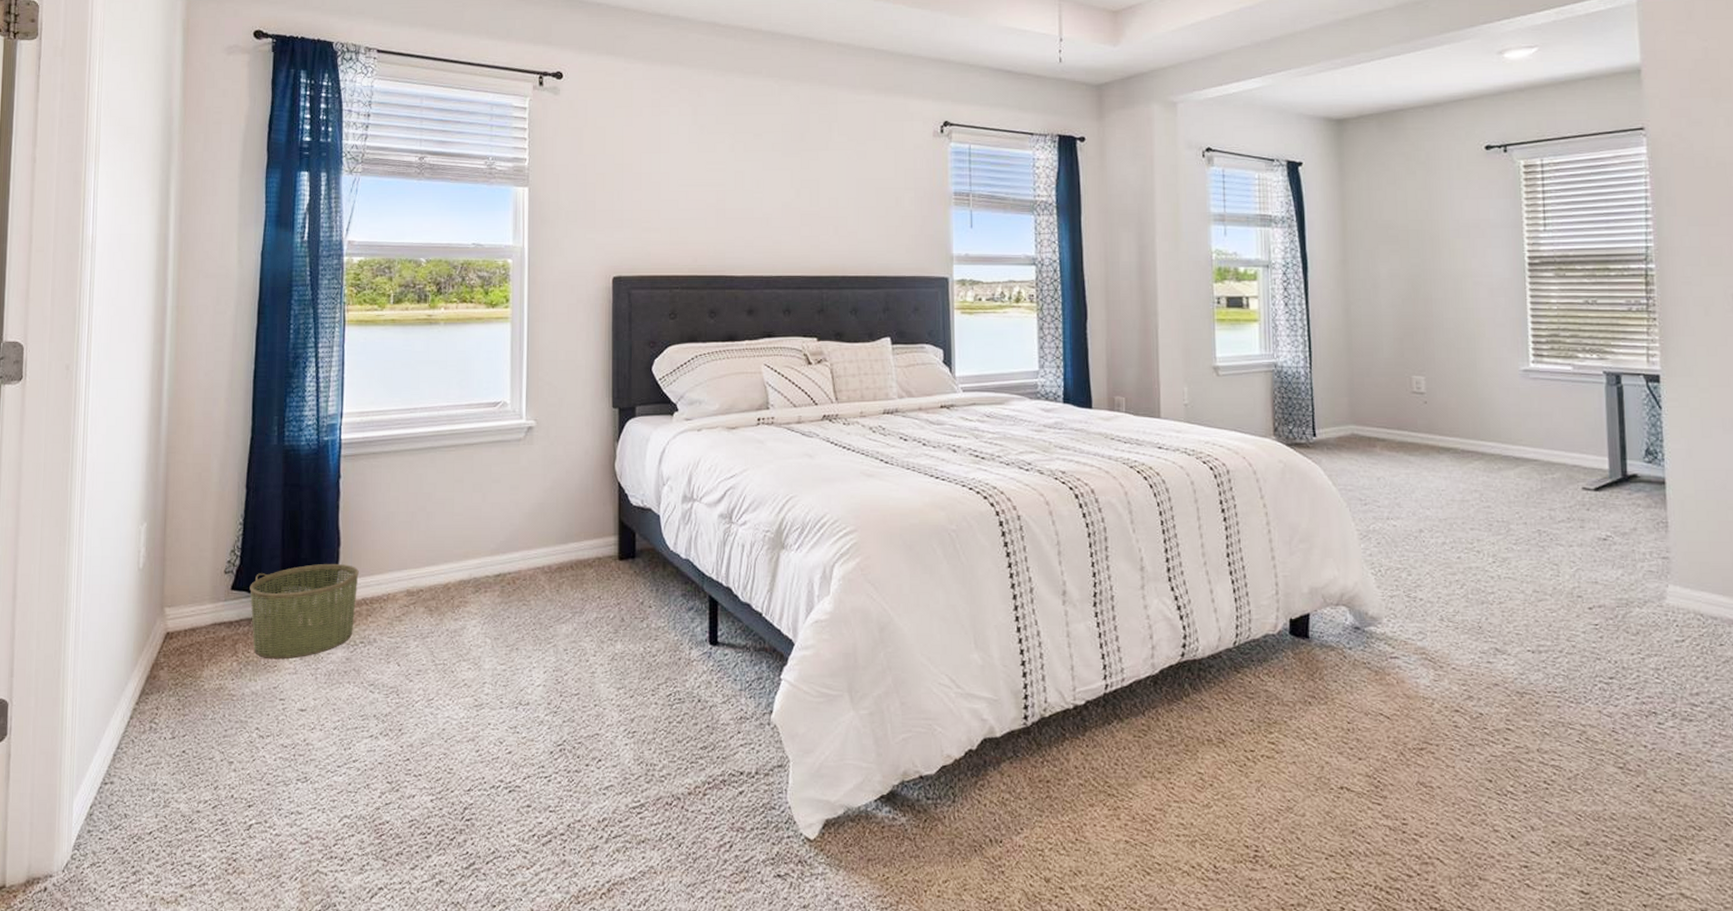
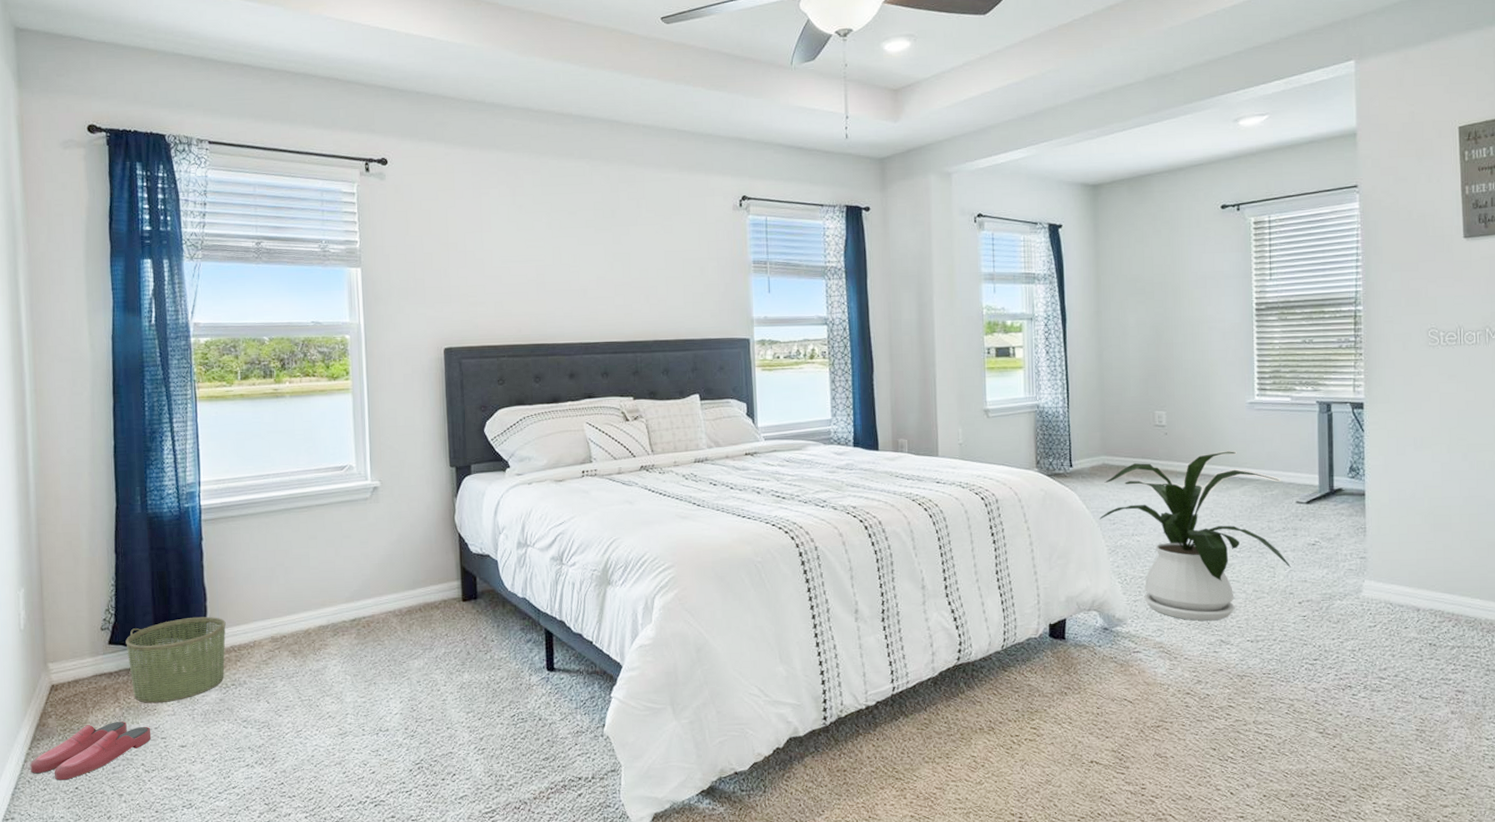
slippers: none [136,678,269,742] -> present [30,721,152,781]
house plant: none [1348,425,1578,625] -> present [1099,451,1291,621]

